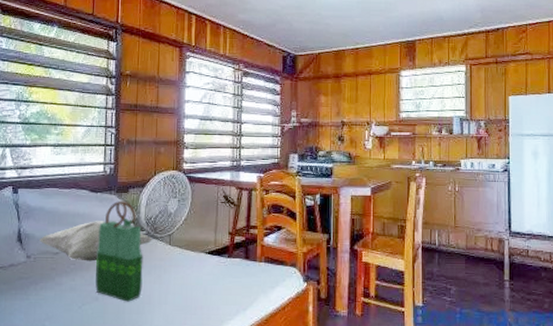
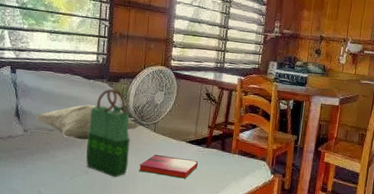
hardback book: none [155,270,220,297] -> present [139,154,198,179]

